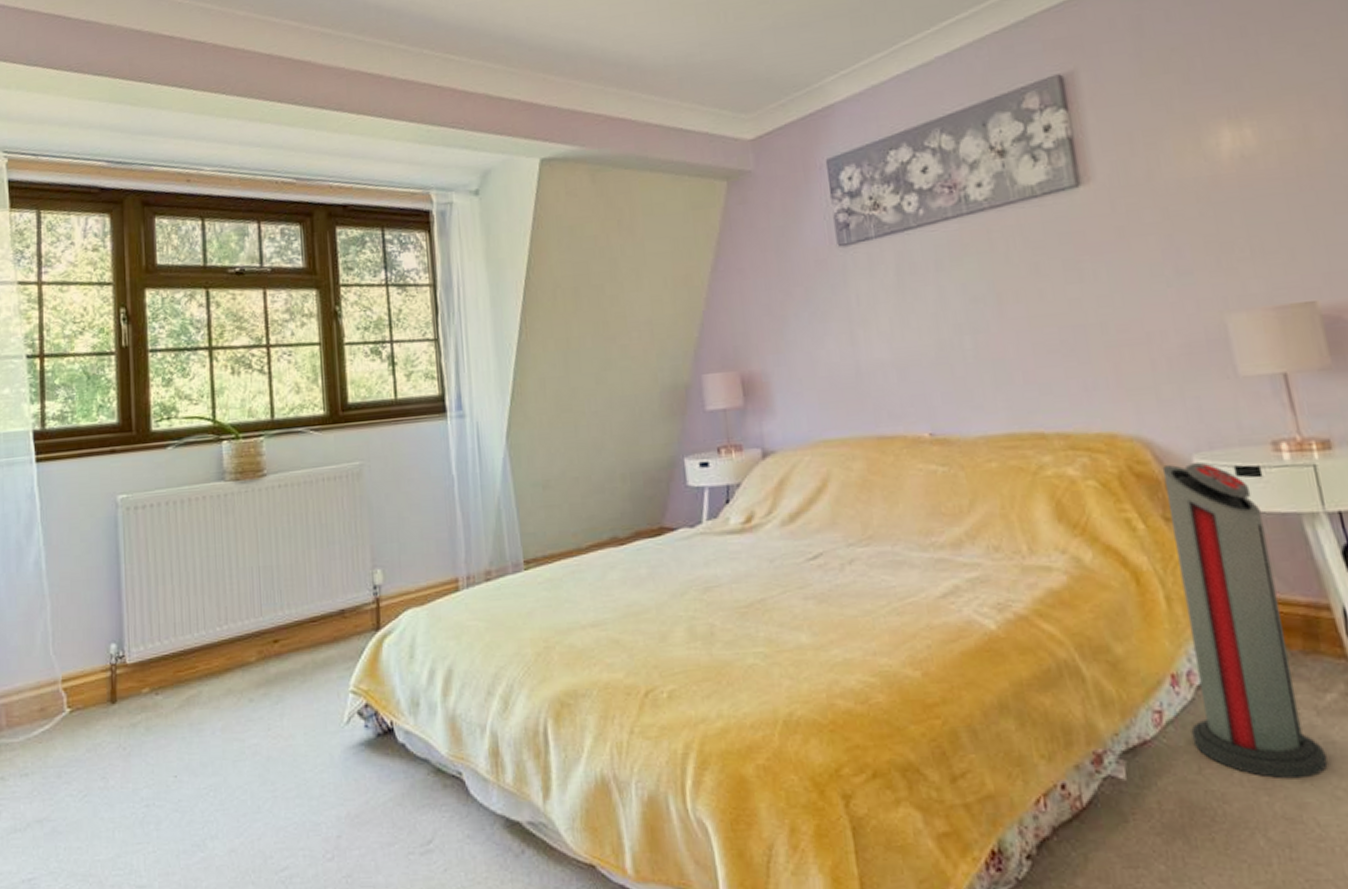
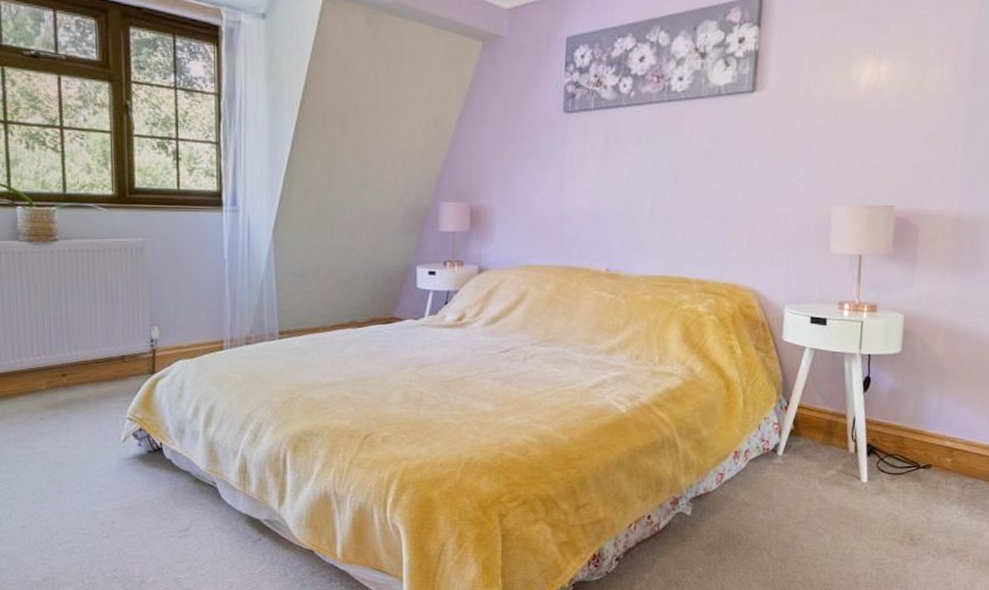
air purifier: present [1162,461,1328,779] -> none [738,310,820,521]

